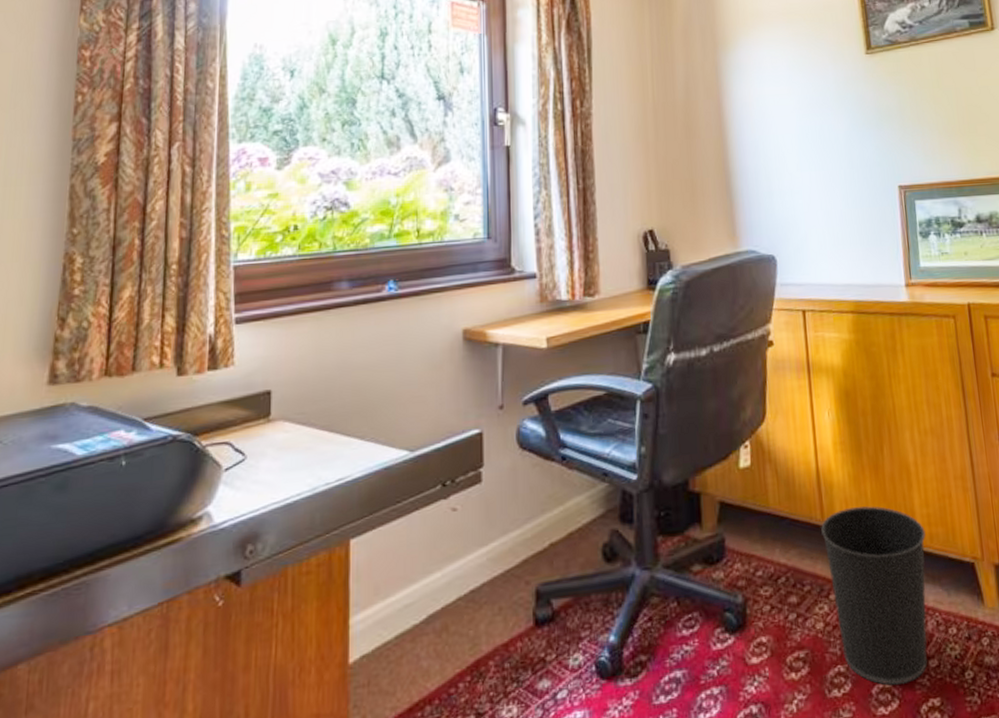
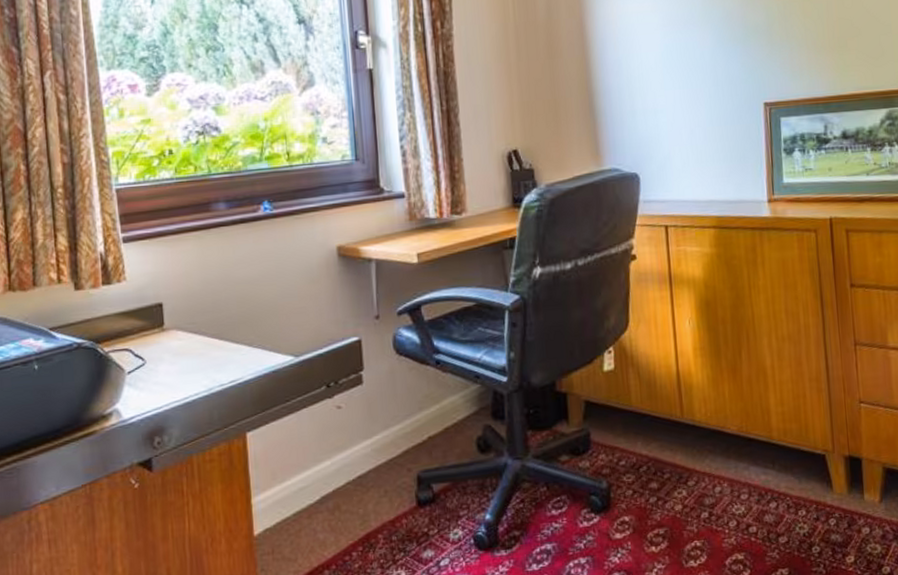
wastebasket: present [821,506,927,685] -> none [681,405,780,558]

